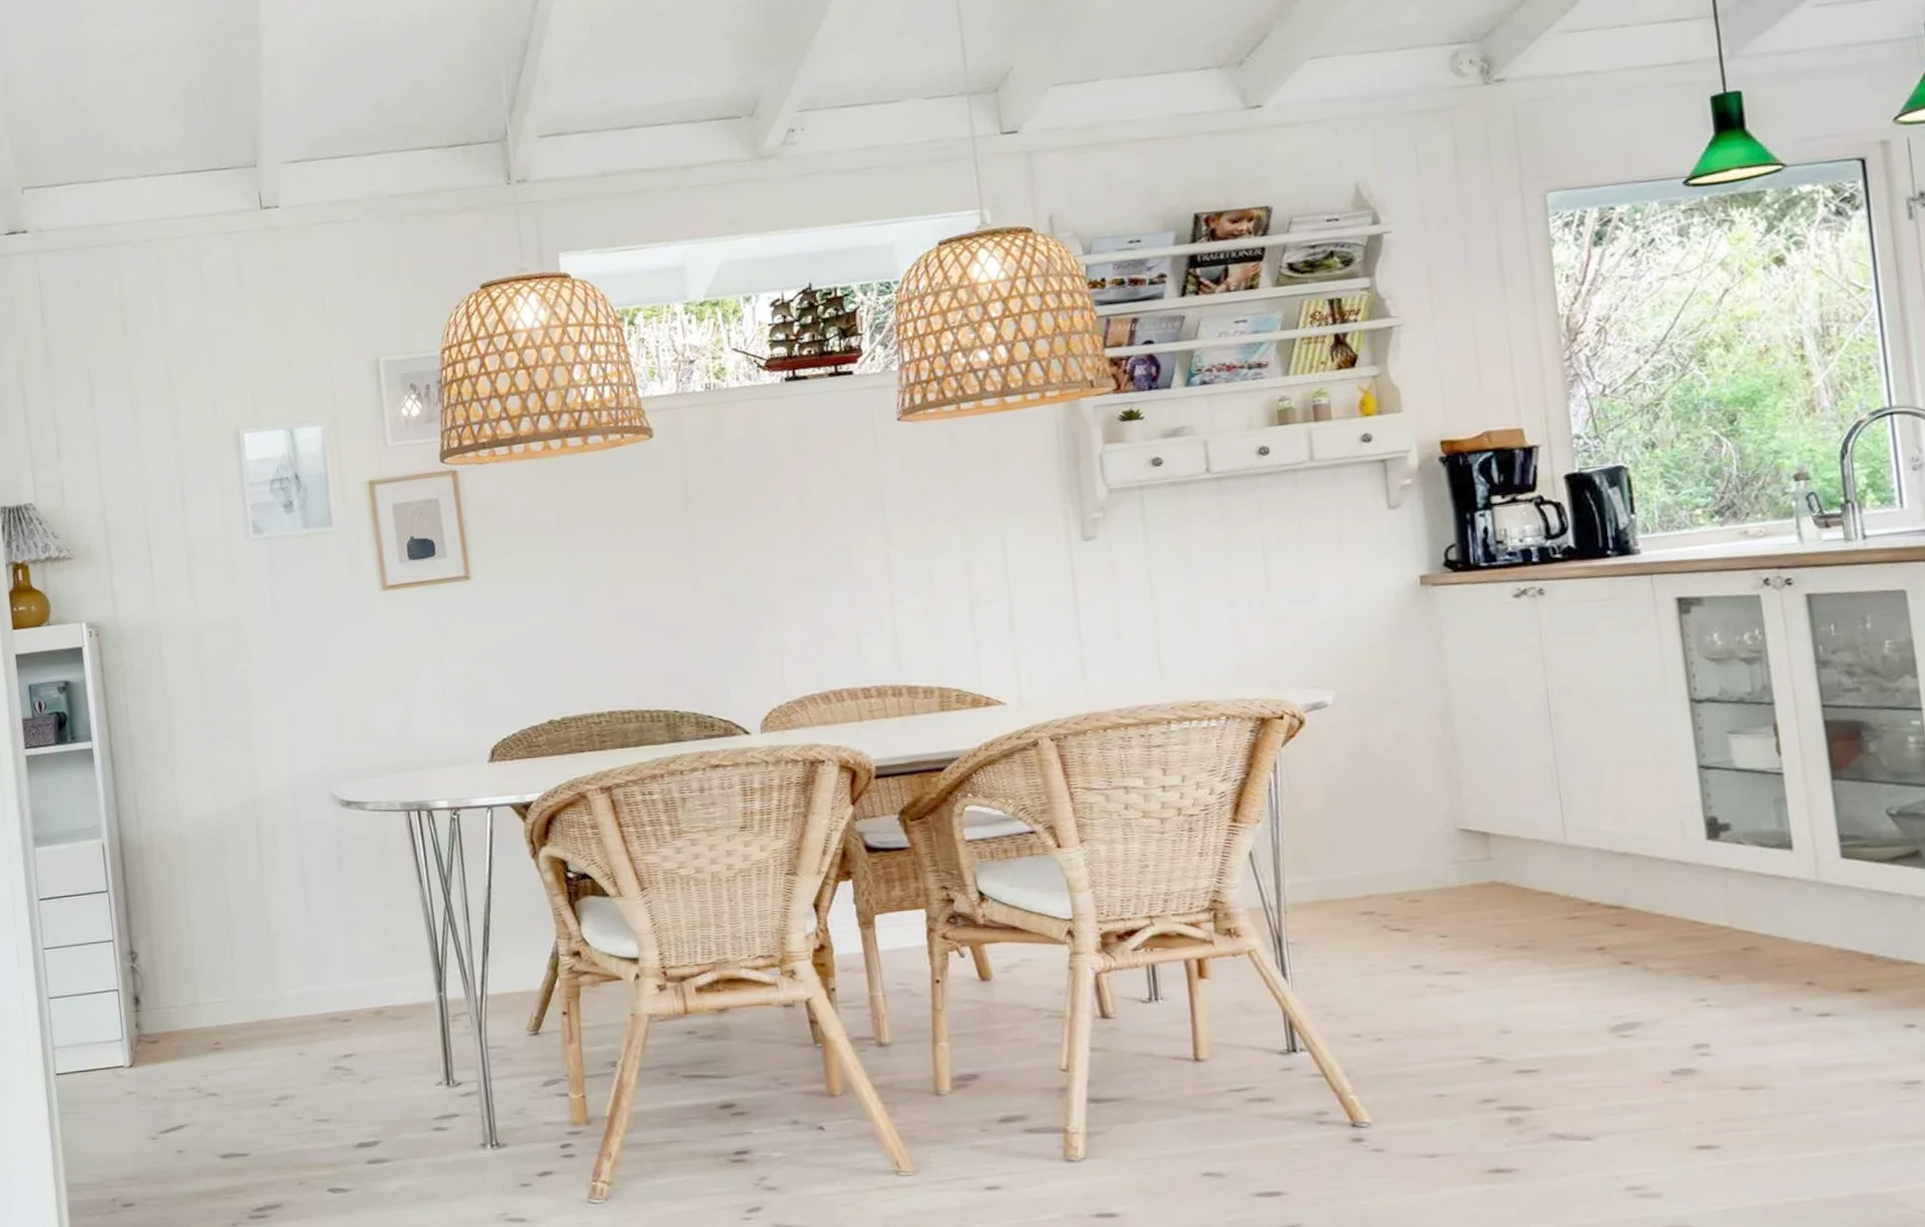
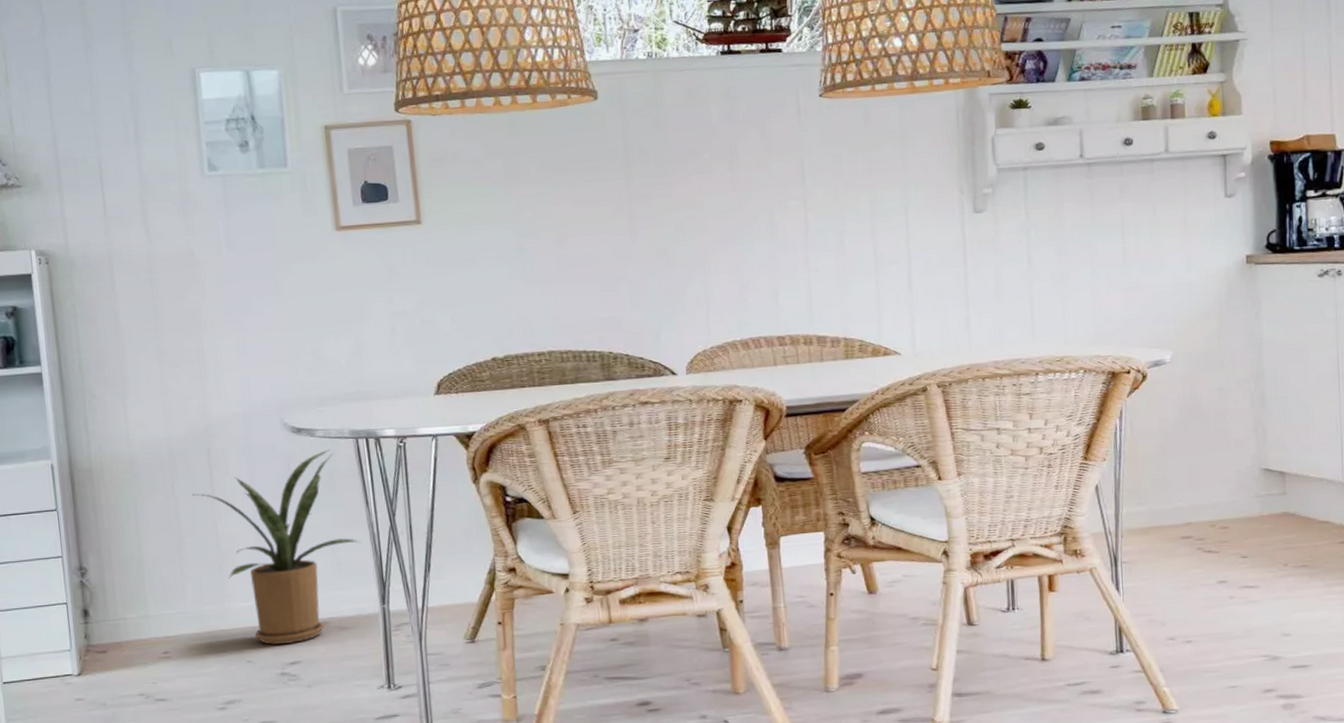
house plant: none [241,823,416,1036] -> present [192,449,362,645]

